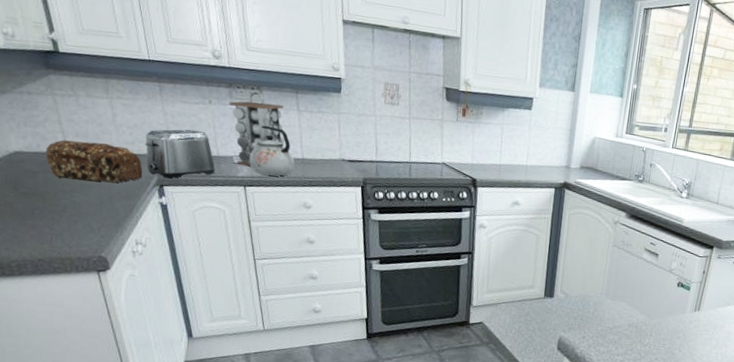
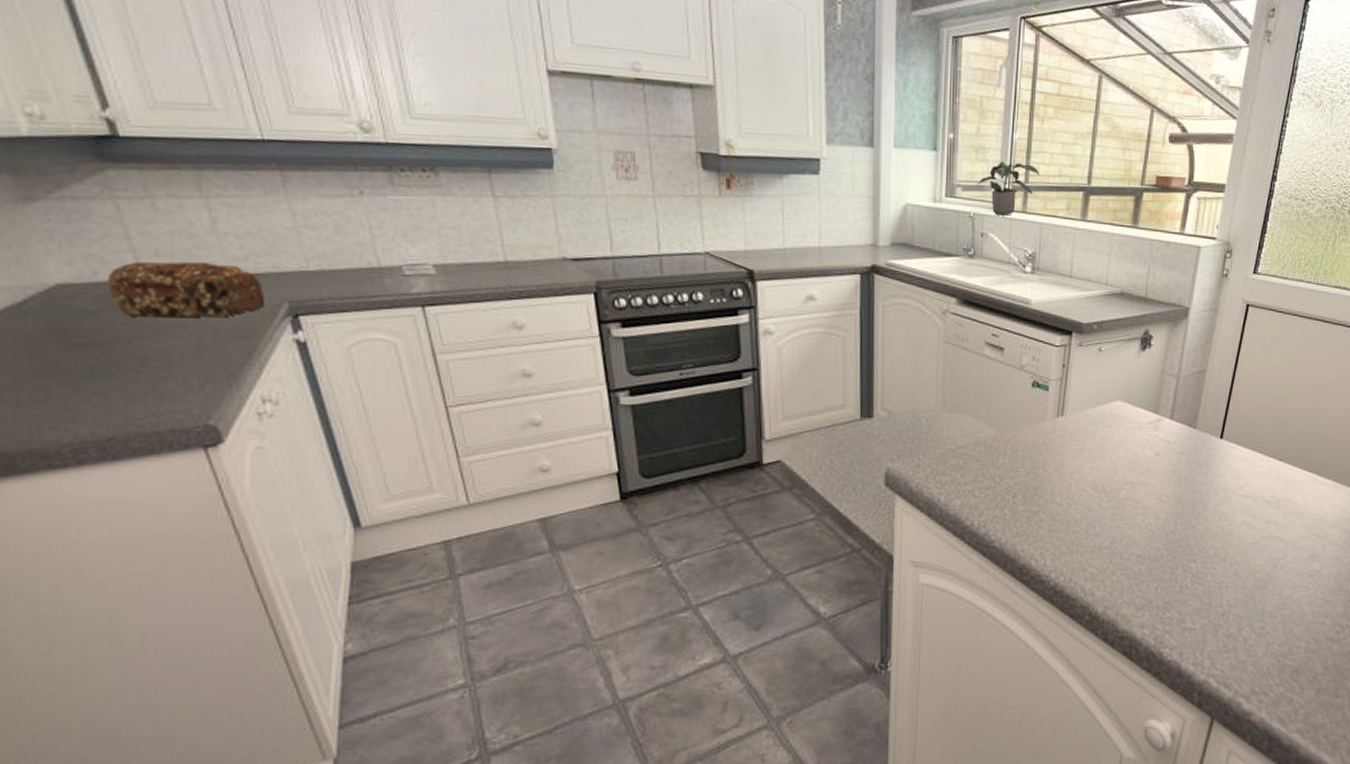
toaster: present [145,129,216,179] -> none [265,233,377,305]
spice rack: present [229,92,284,167] -> none [389,175,476,279]
kettle: present [249,125,296,177] -> none [426,219,496,290]
potted plant: none [651,109,702,152] -> present [977,161,1040,216]

